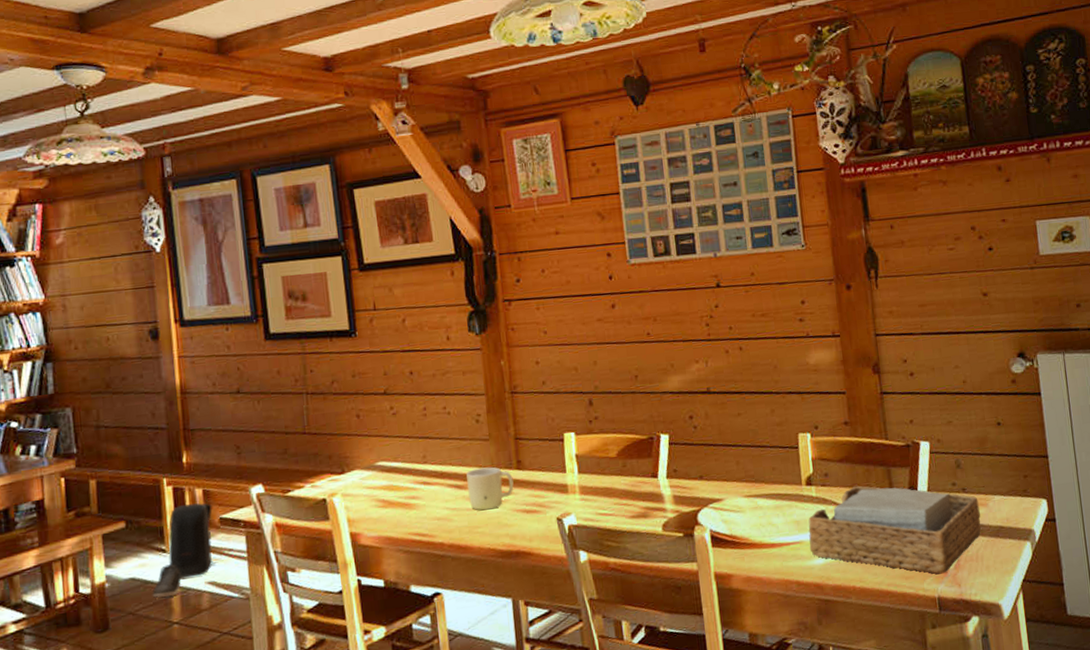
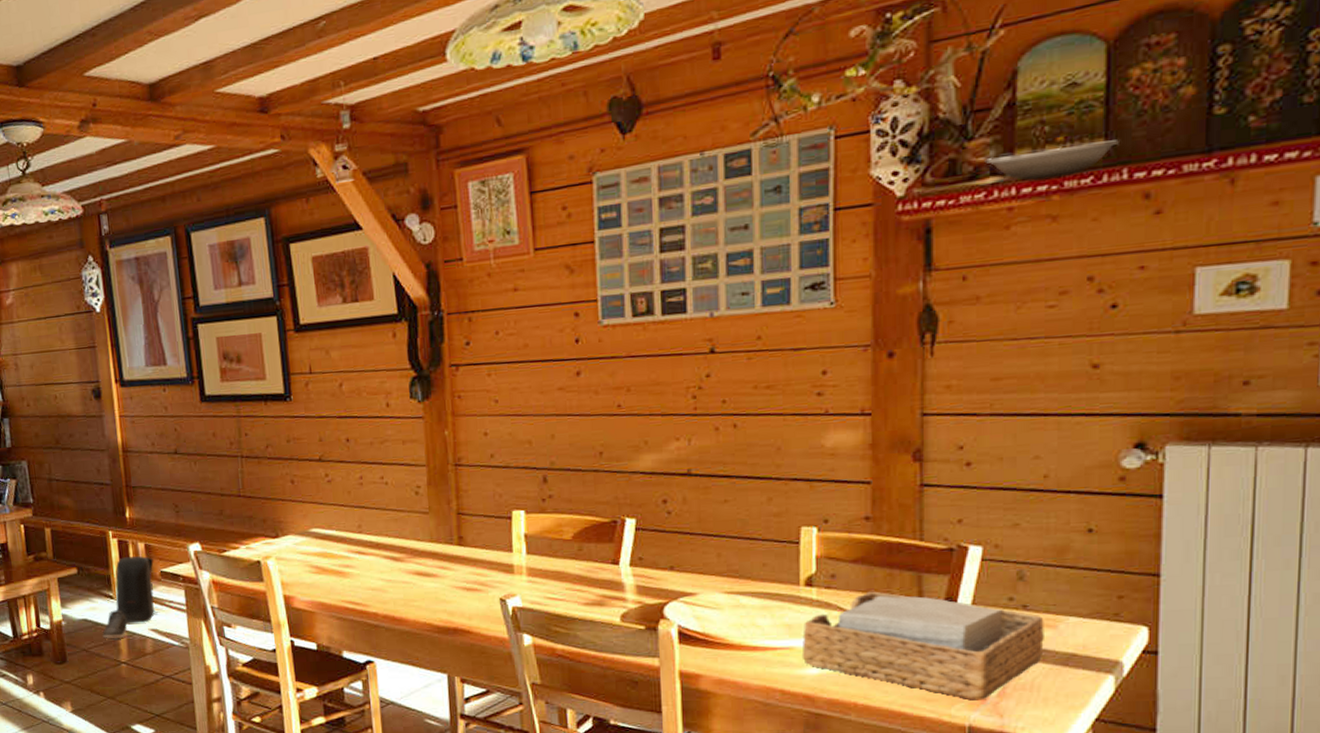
mug: present [466,467,514,511] -> none [403,541,454,585]
decorative plate: none [896,127,977,155] -> present [986,140,1119,182]

